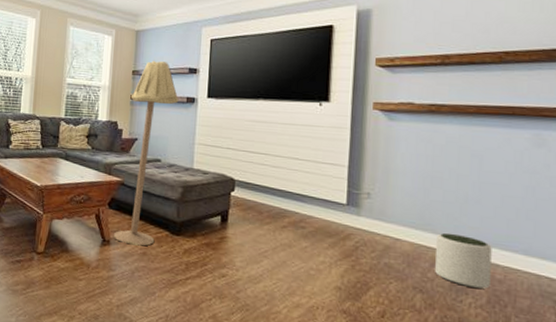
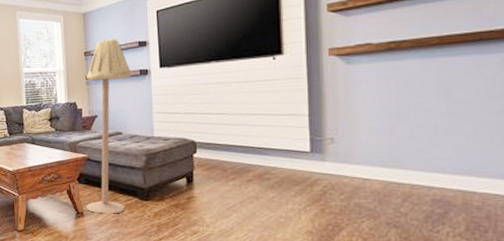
plant pot: present [435,233,492,289] -> none [407,167,468,218]

